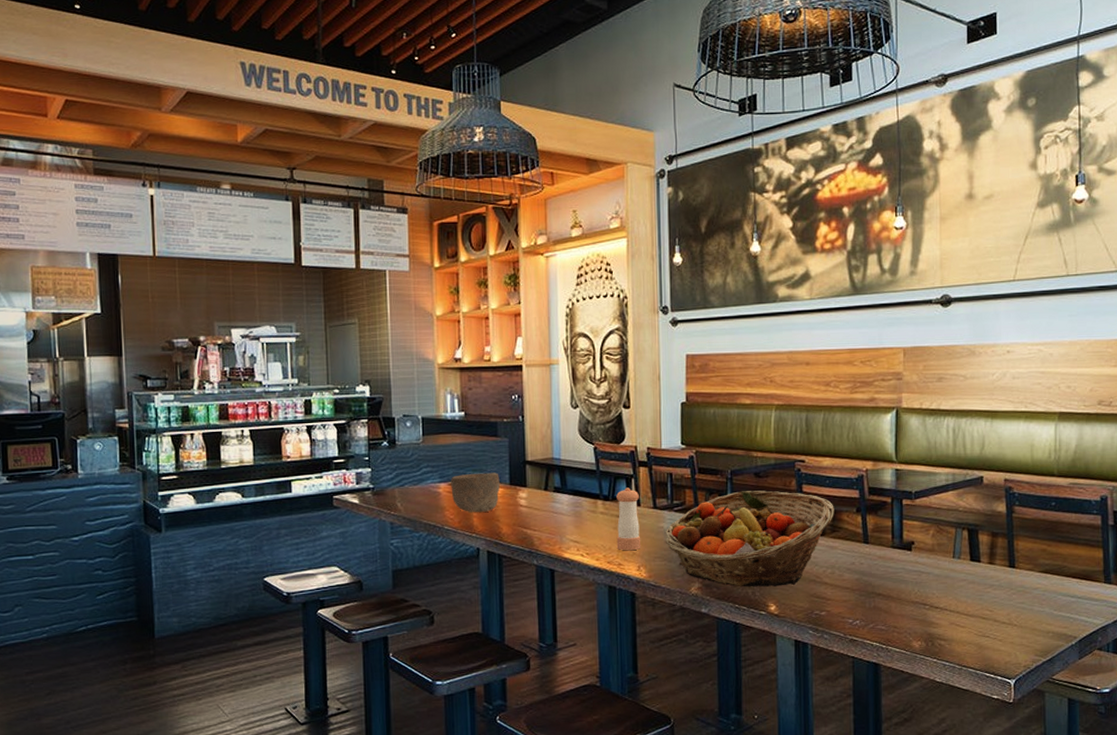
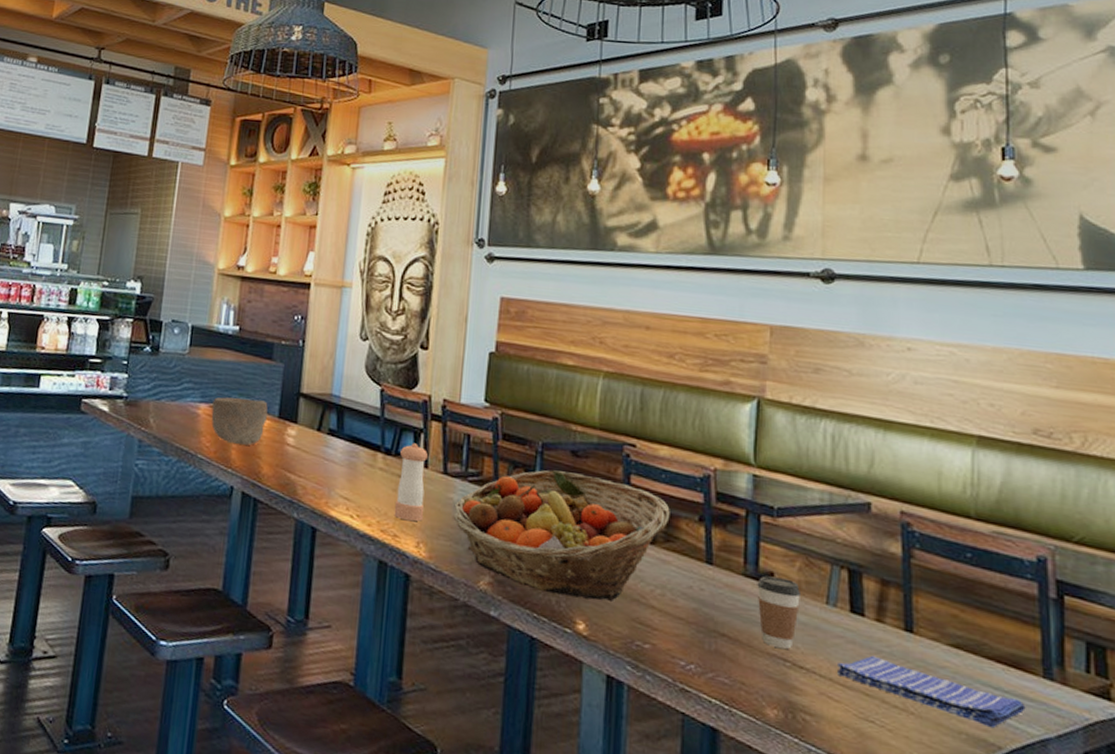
coffee cup: none [902,544,935,597] -> present [757,576,802,650]
dish towel: none [963,589,1092,625] -> present [838,655,1026,729]

